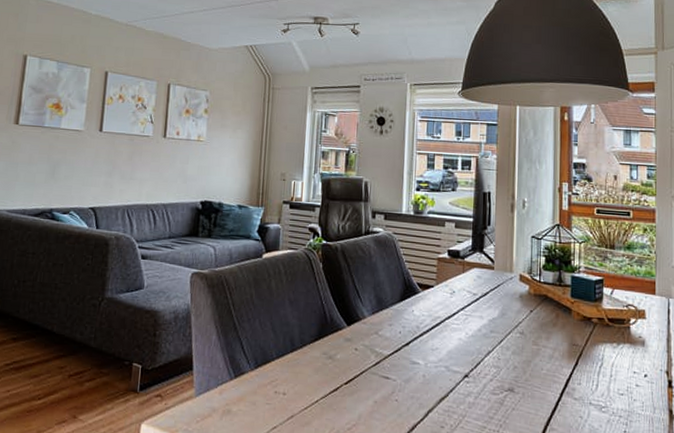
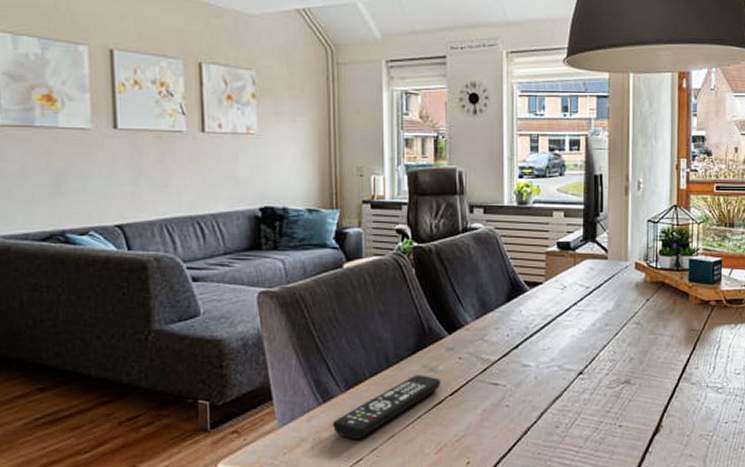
remote control: none [240,361,338,416] -> present [332,375,440,439]

